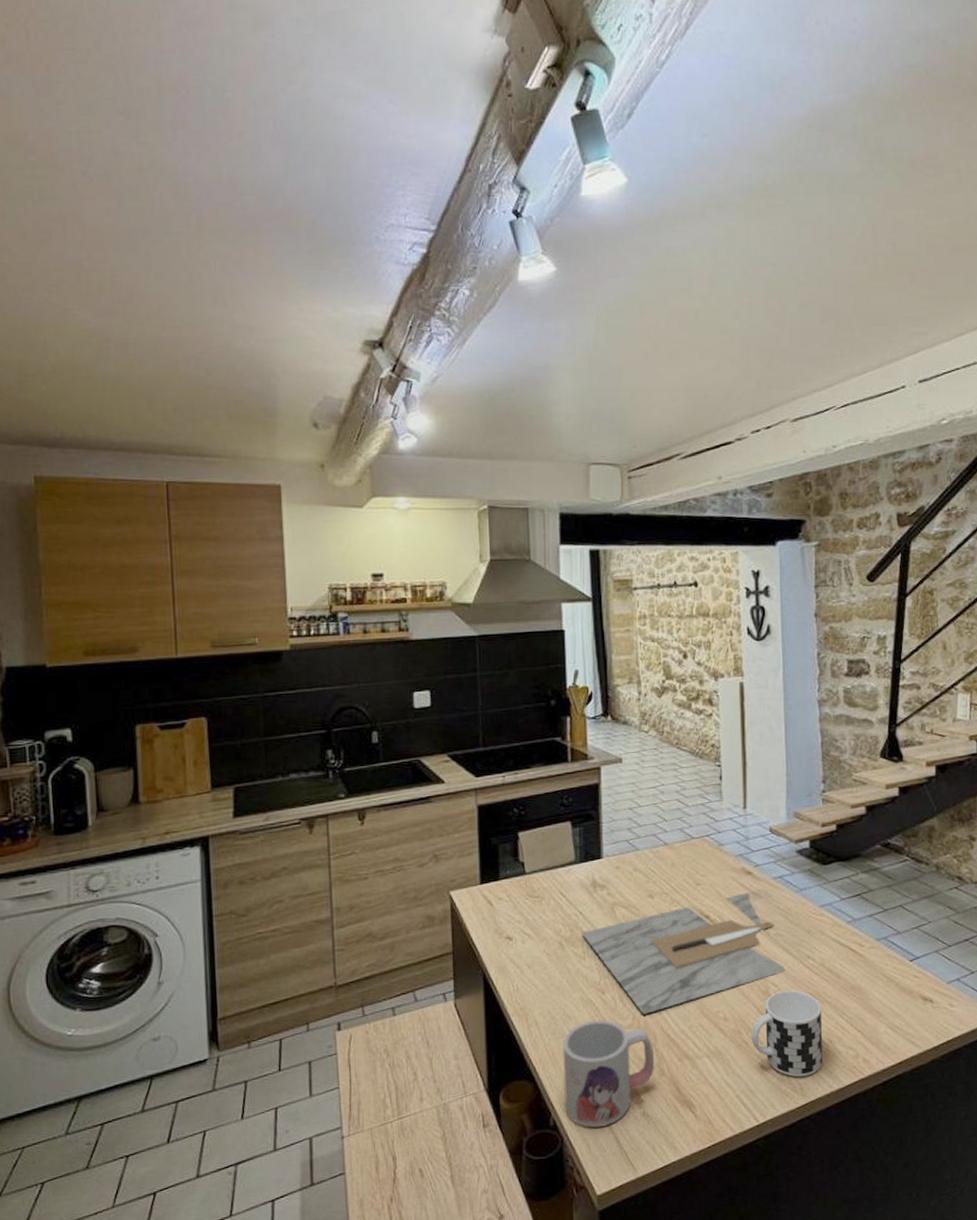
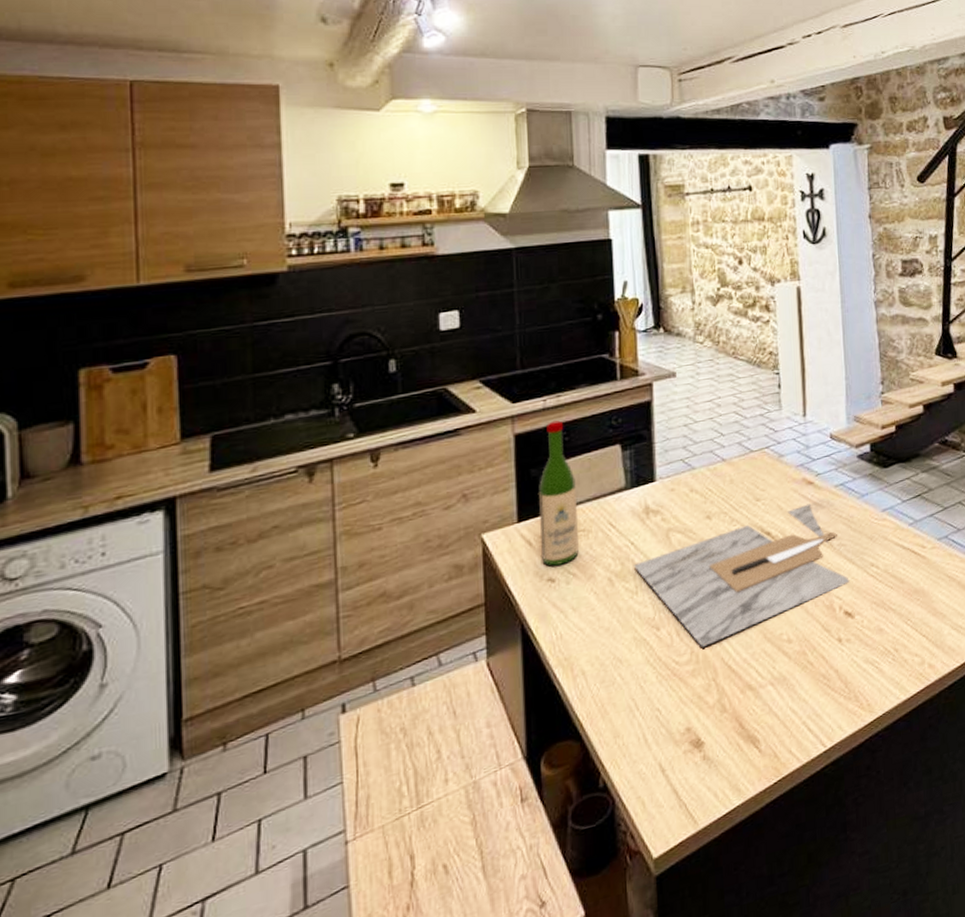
wine bottle: none [498,795,533,926] -> present [539,420,579,566]
mug: present [562,1020,655,1128] -> none [613,658,716,783]
cup: present [752,990,823,1077] -> none [817,601,889,694]

